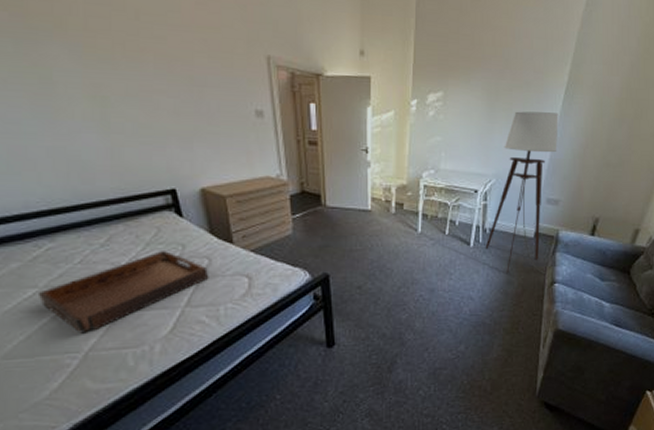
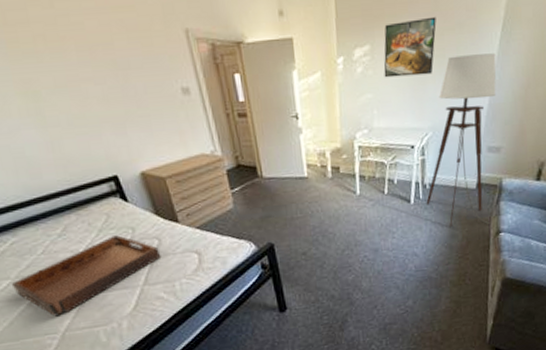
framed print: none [454,73,506,125] -> present [383,16,437,78]

